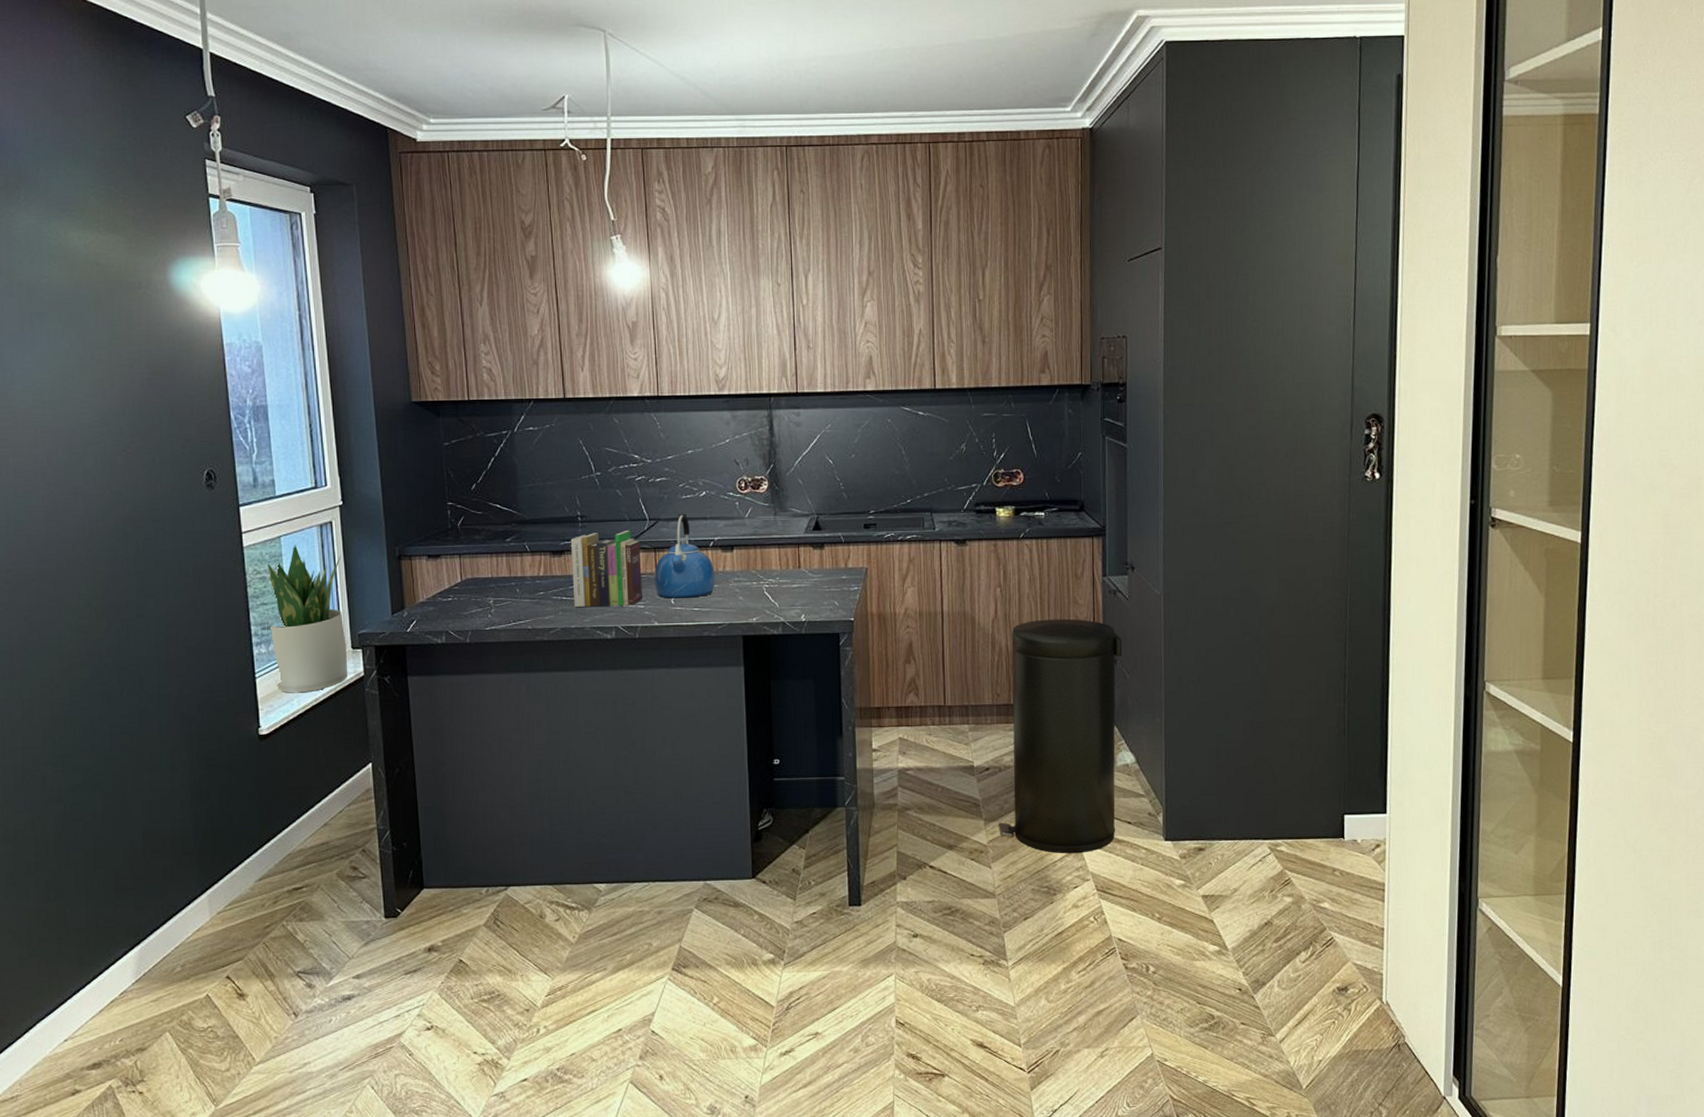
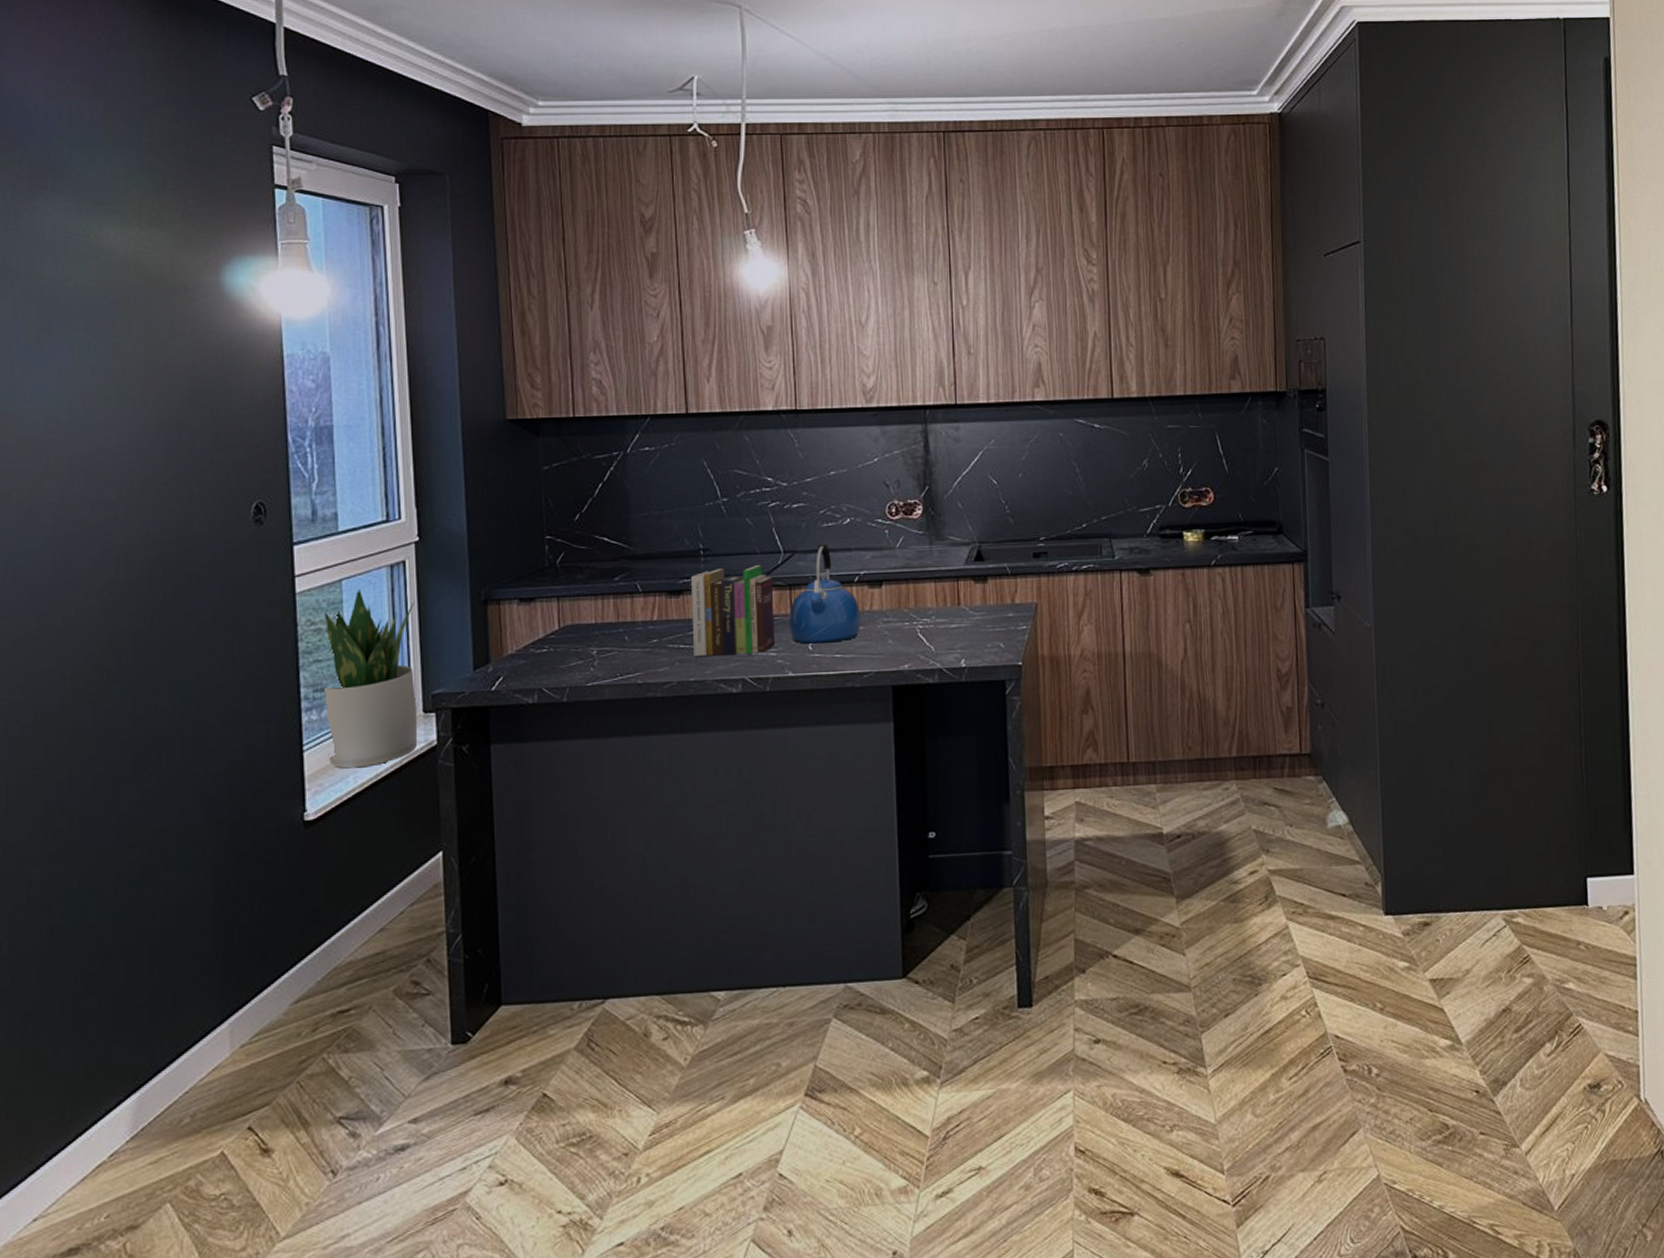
pedal bin: present [998,618,1123,853] -> none [1192,657,1330,935]

